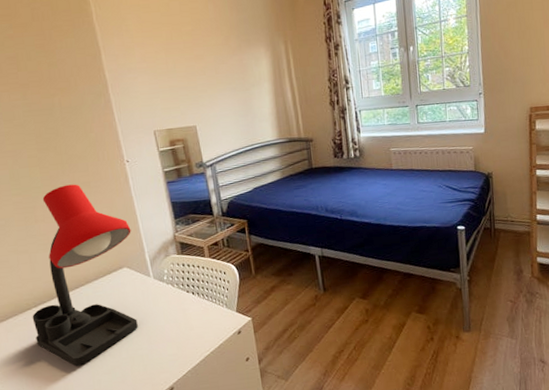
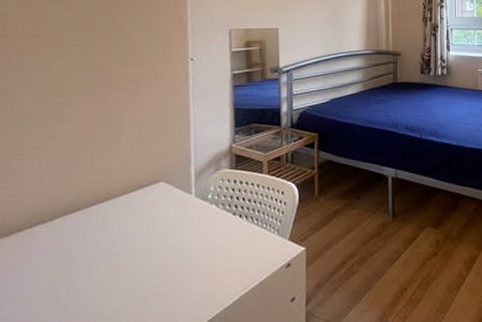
desk lamp: present [32,184,138,366] -> none [18,80,180,308]

